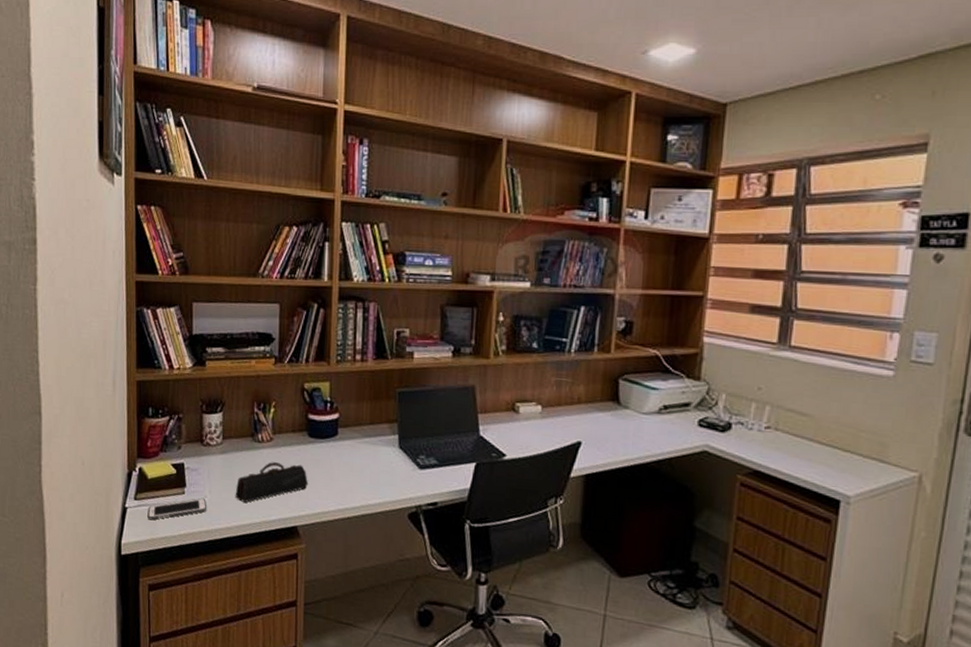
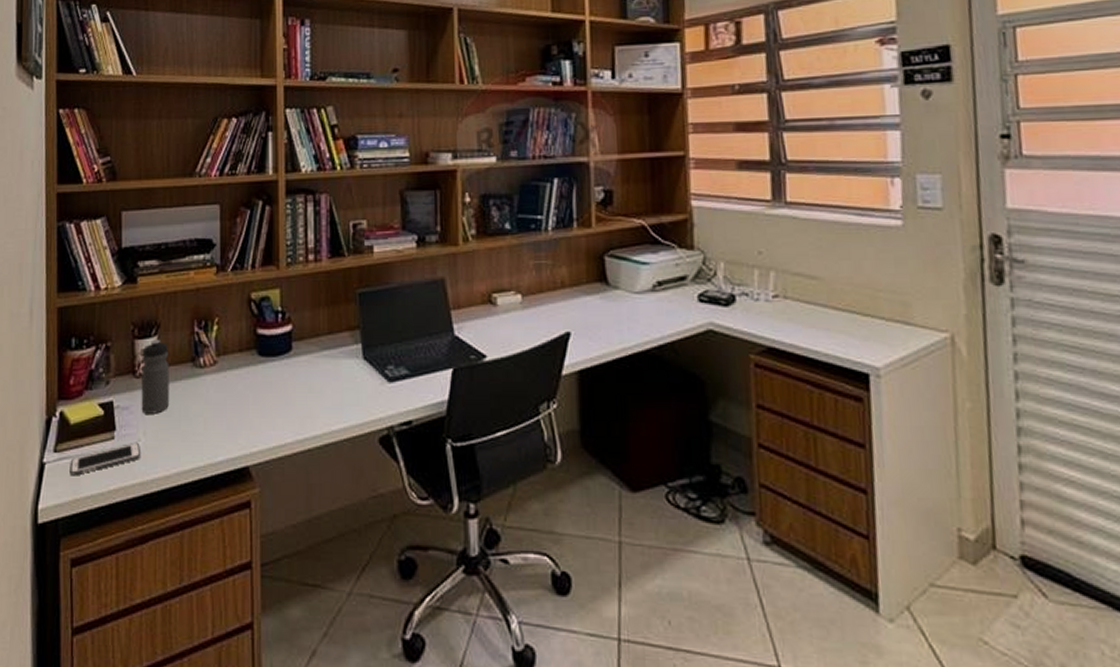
water bottle: none [207,415,232,477] -> present [141,339,169,414]
pencil case: present [235,462,308,503] -> none [174,390,260,443]

